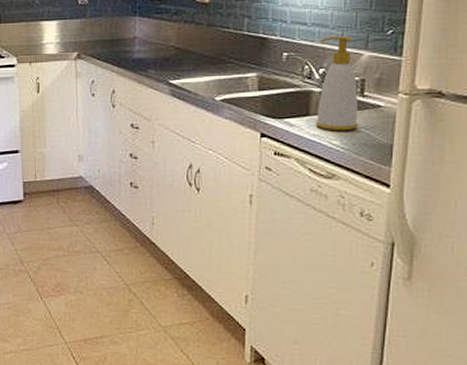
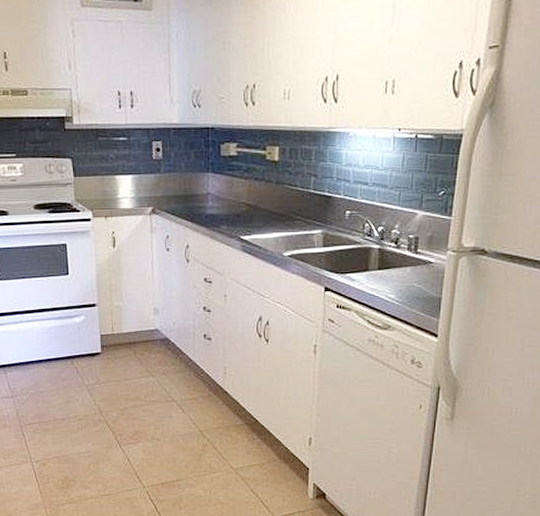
soap bottle: present [315,35,359,131] -> none [373,195,412,286]

